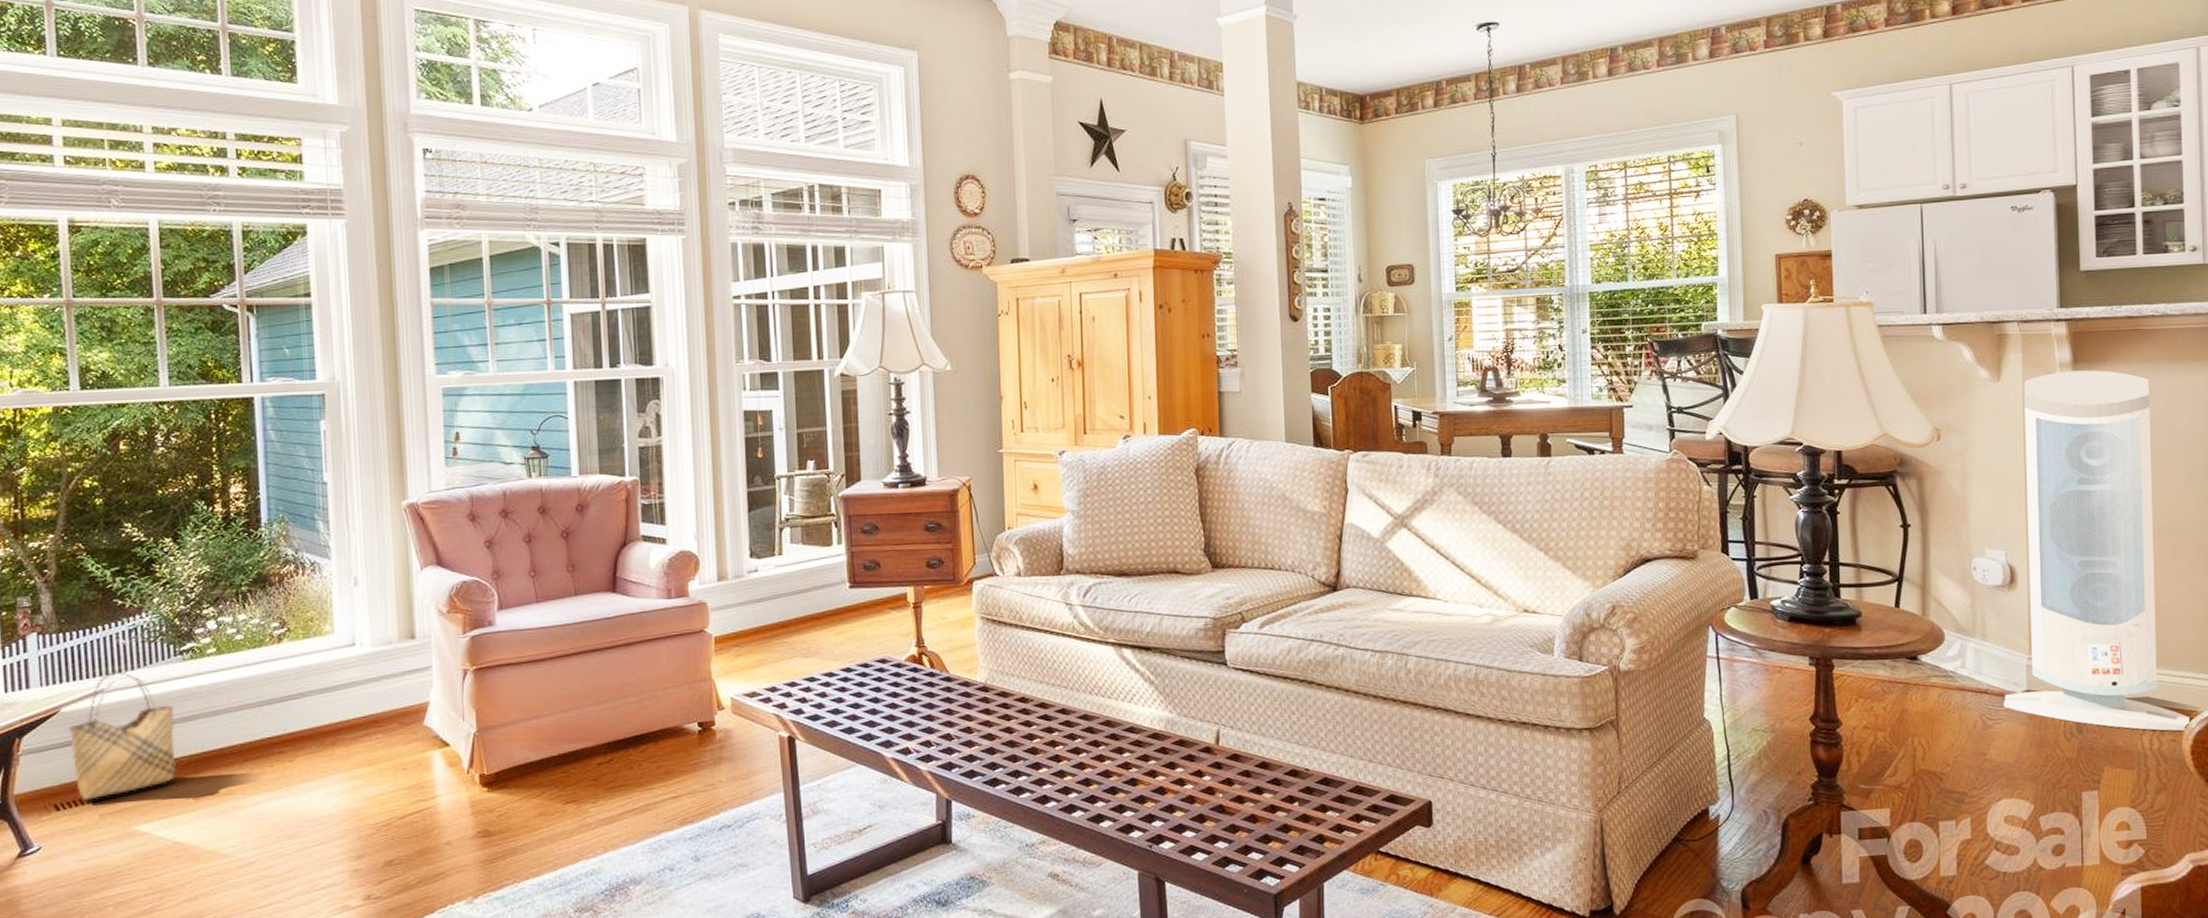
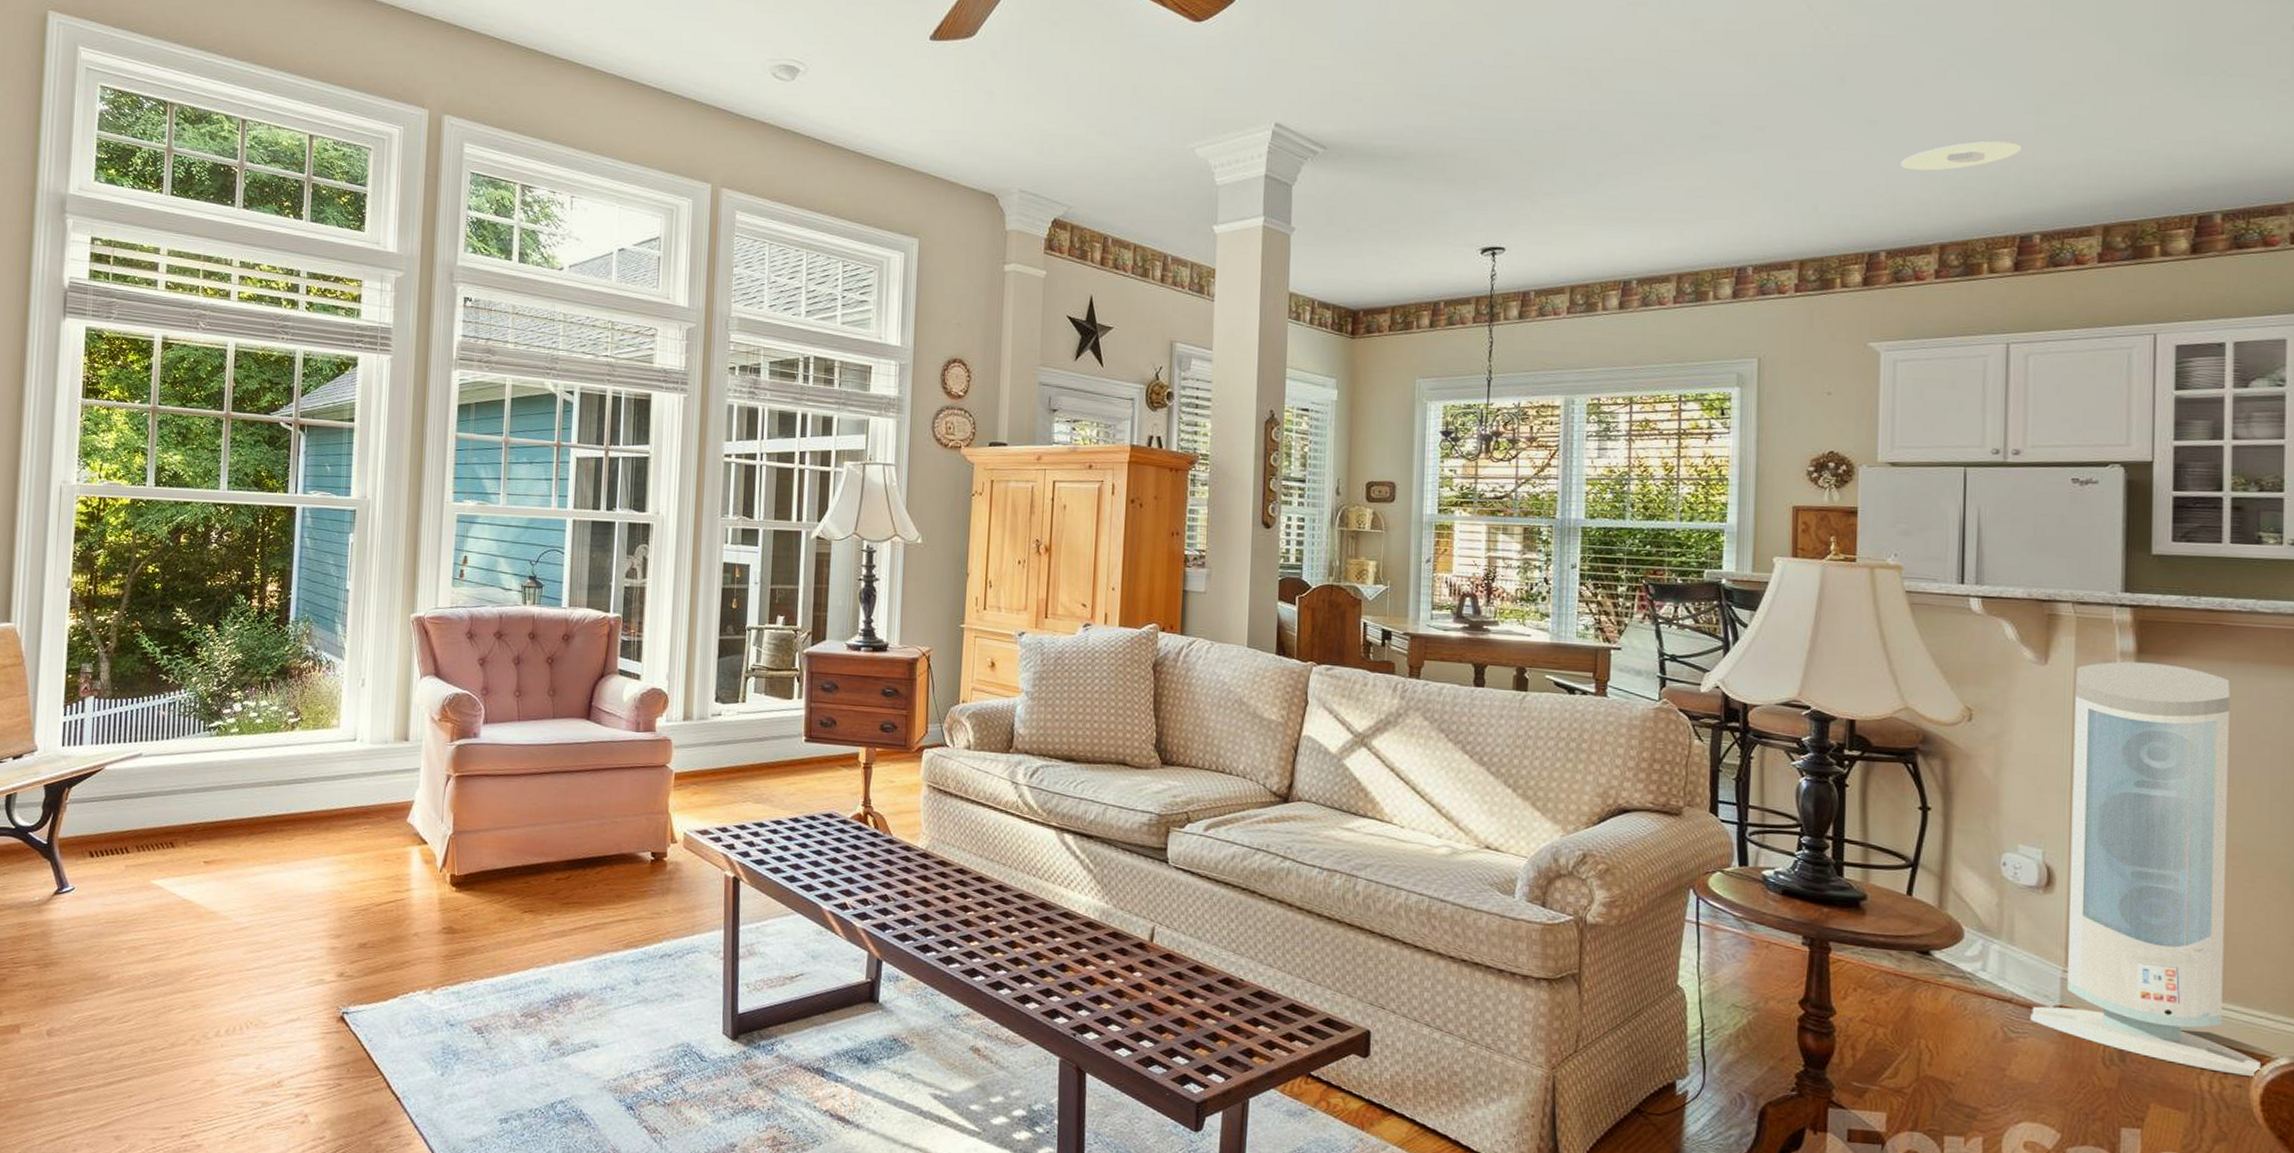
woven basket: present [68,671,177,800] -> none [109,739,198,851]

